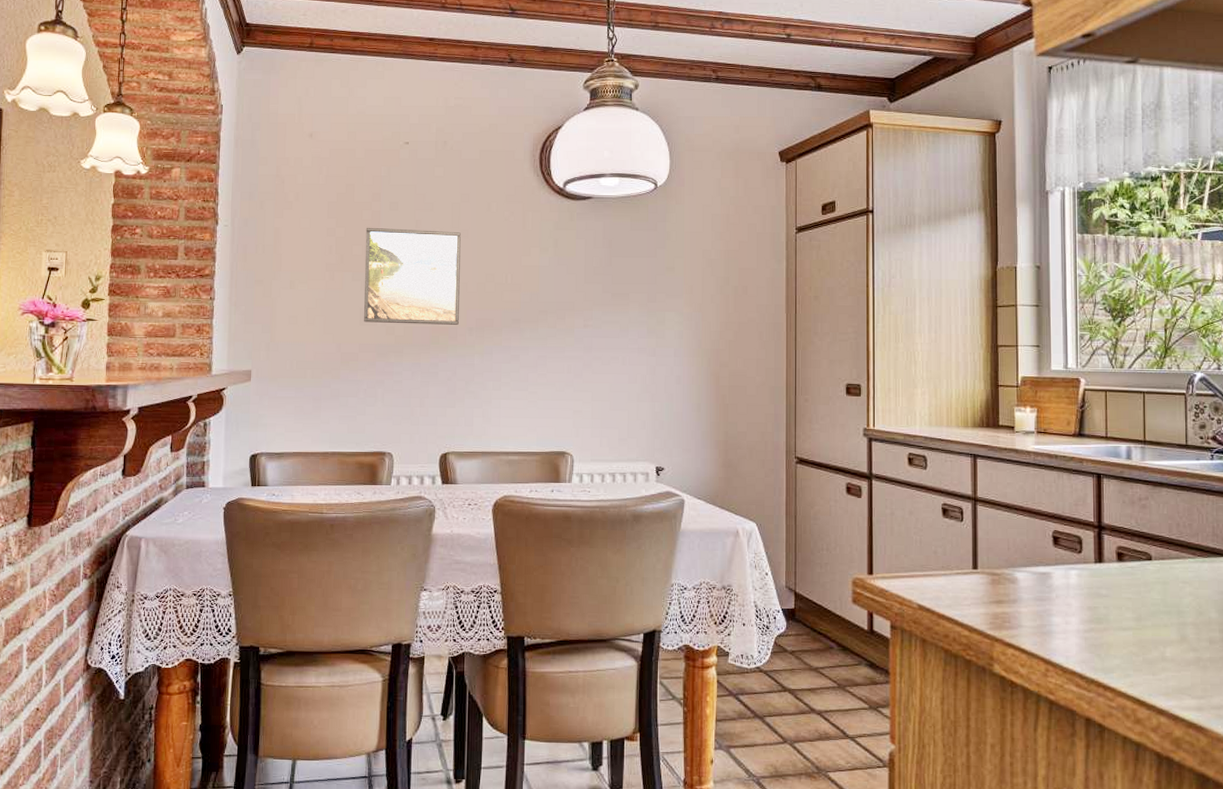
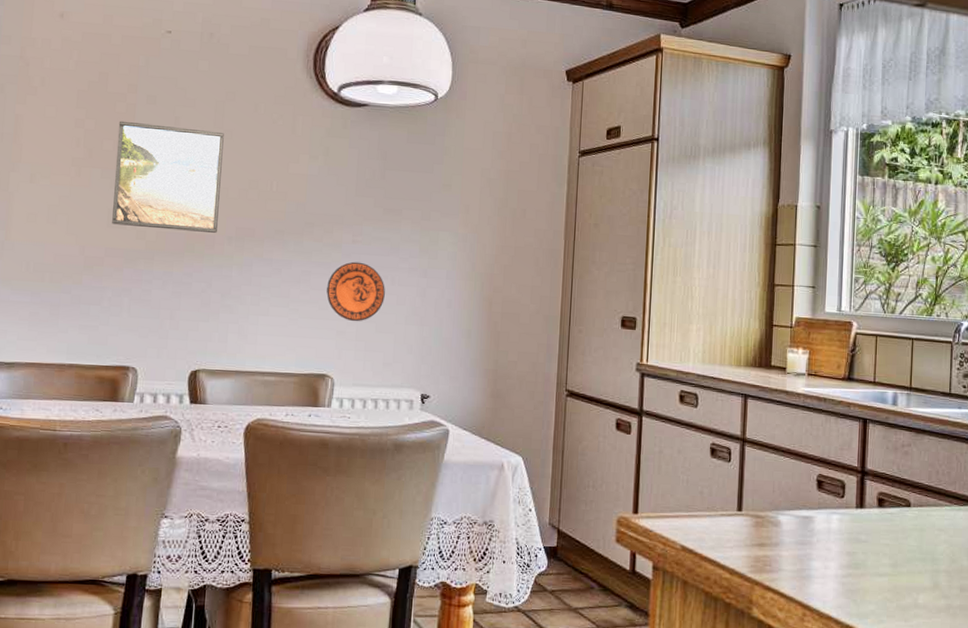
decorative plate: none [562,345,617,401] -> present [326,261,385,322]

